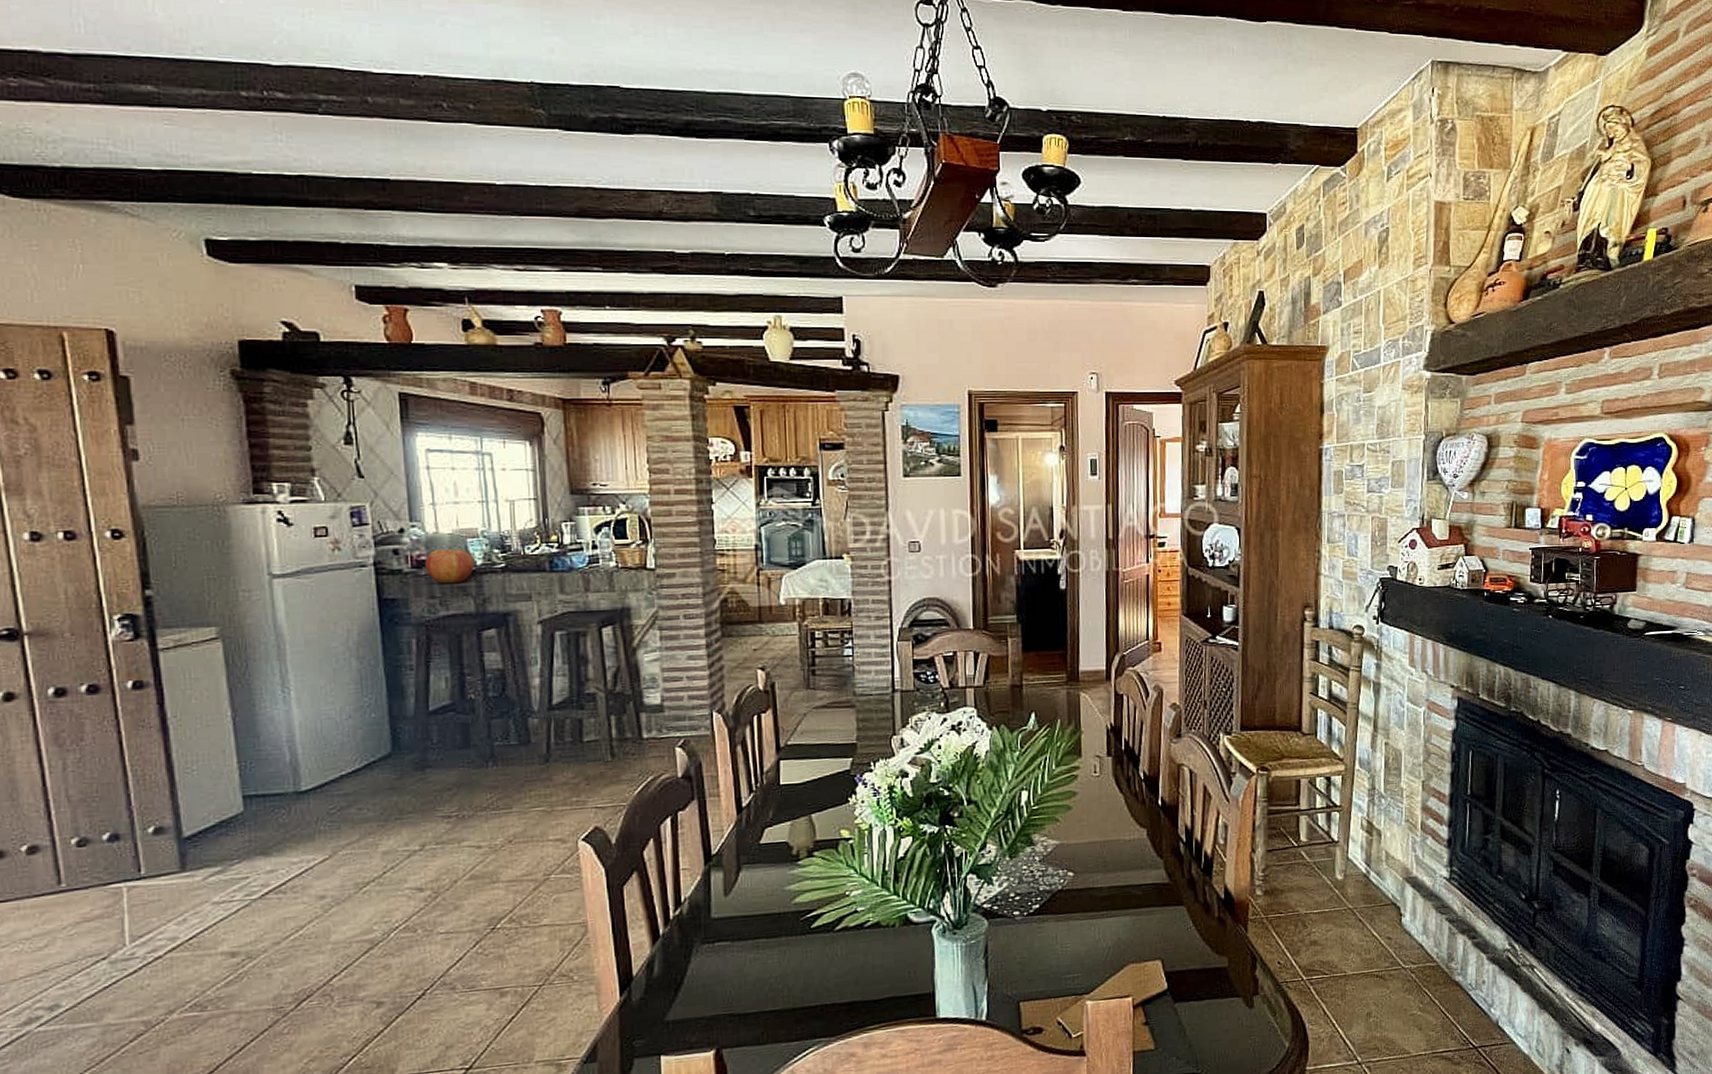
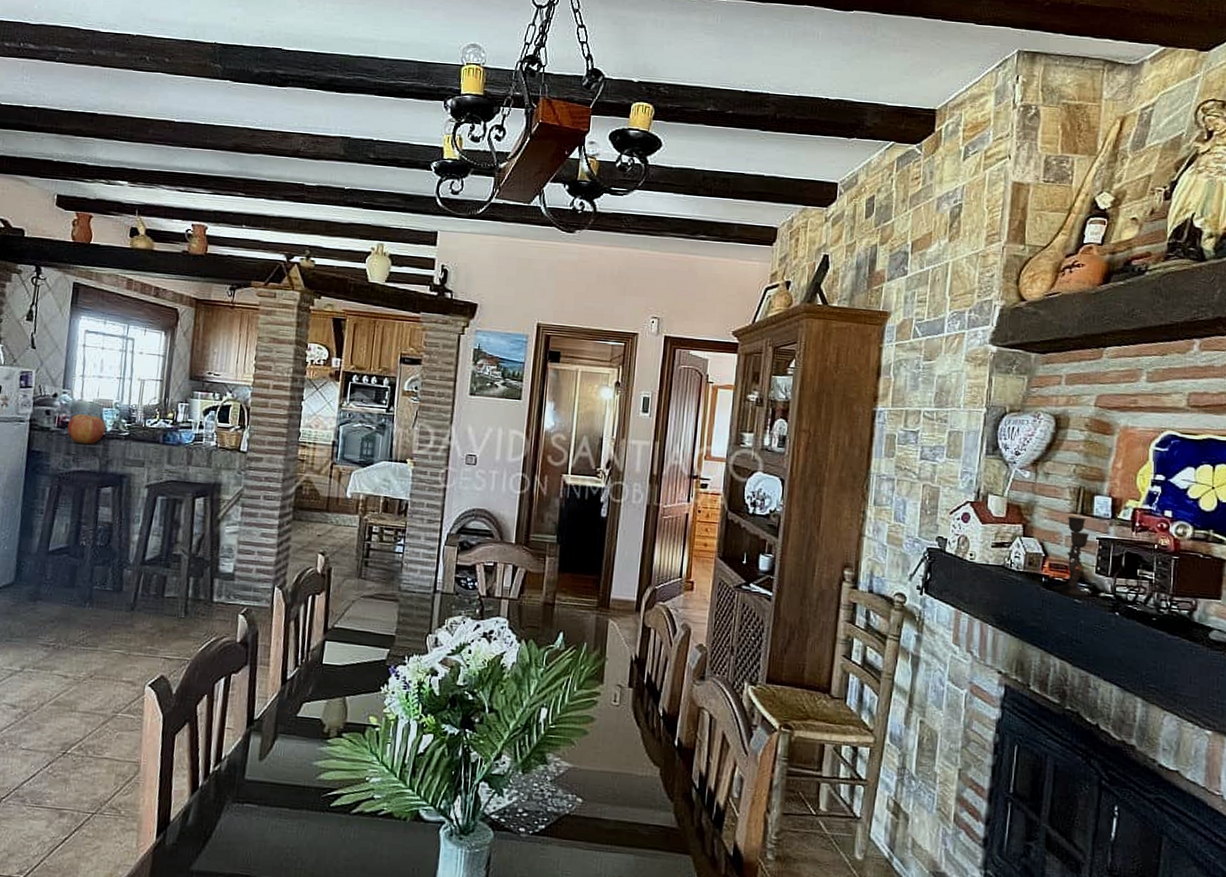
candlestick: none [1493,531,1527,609] -> present [1052,516,1091,601]

